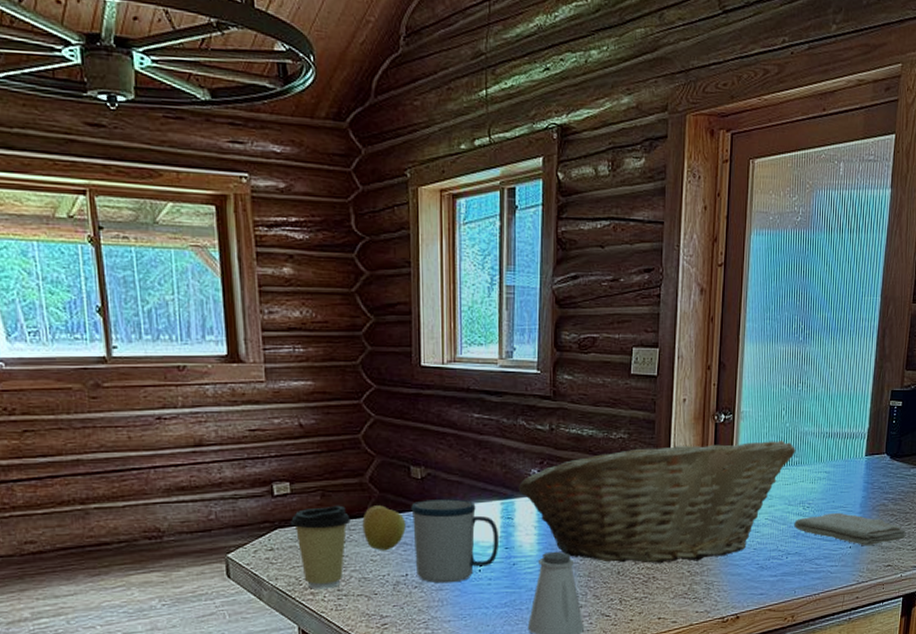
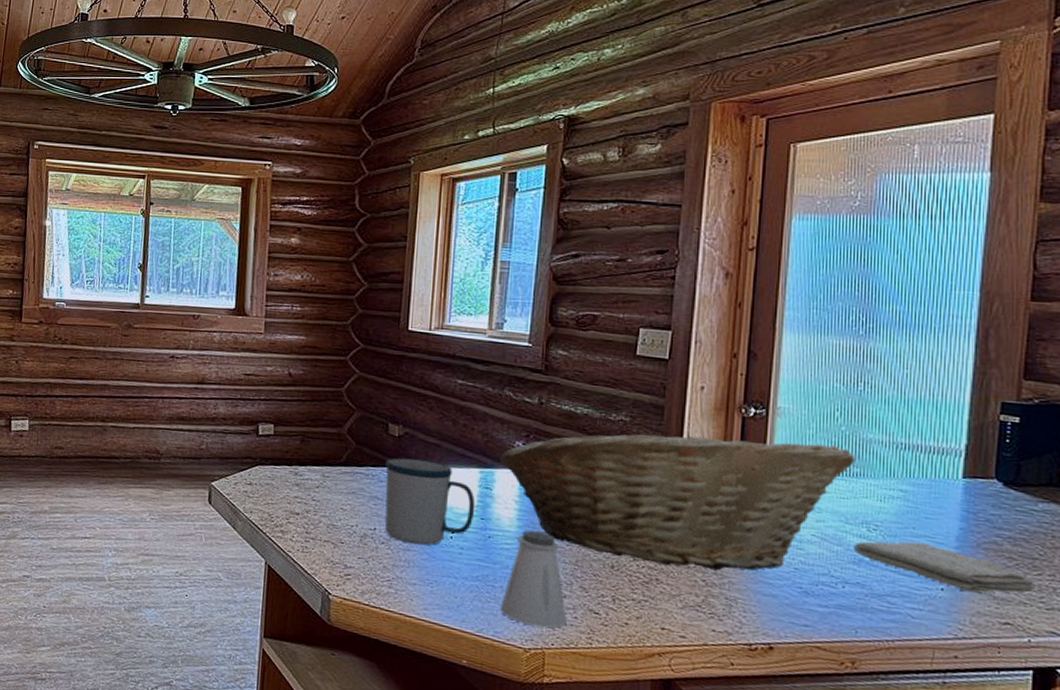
coffee cup: present [291,505,351,589] -> none [270,451,326,530]
apple: present [362,505,406,551] -> none [336,456,379,502]

